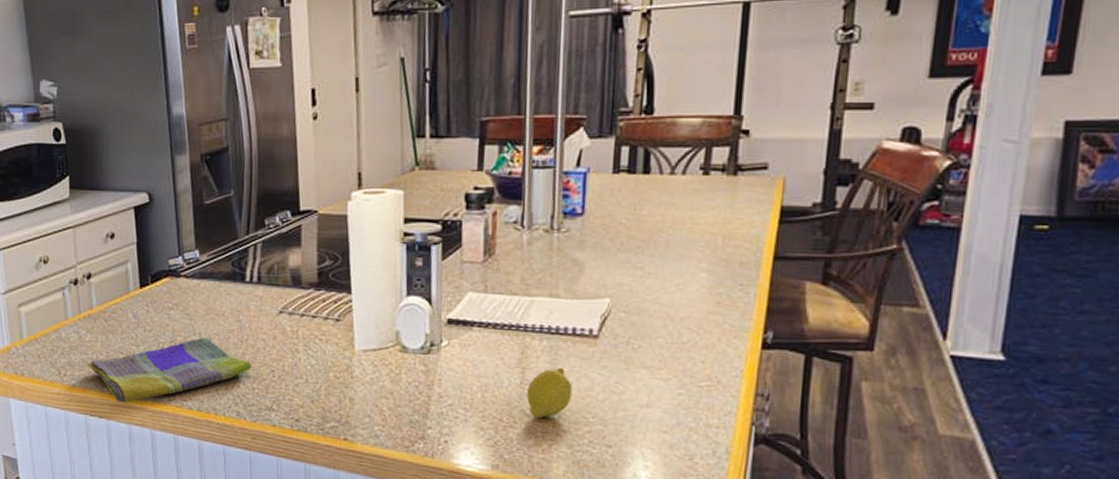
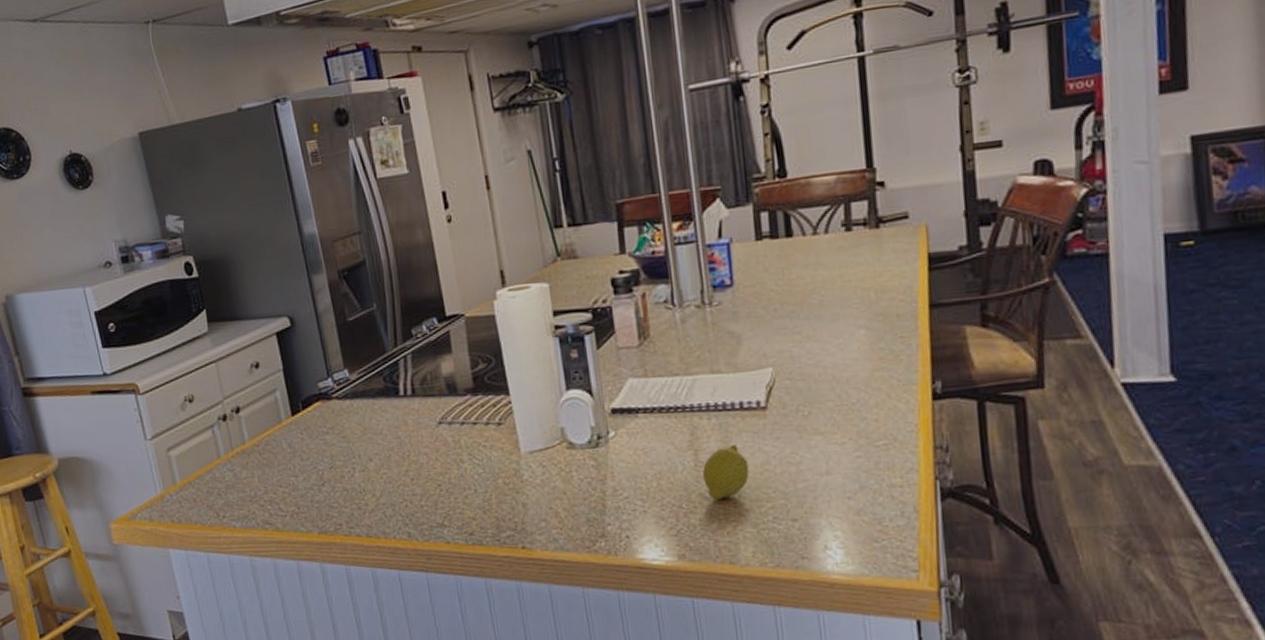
dish towel: present [86,337,251,404] -> none [245,459,417,539]

